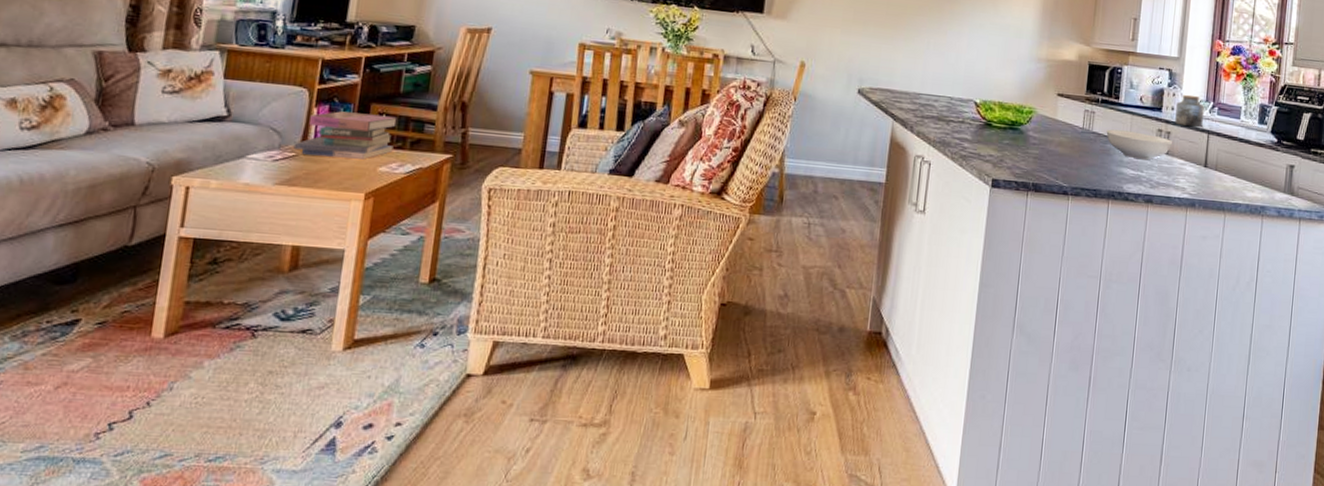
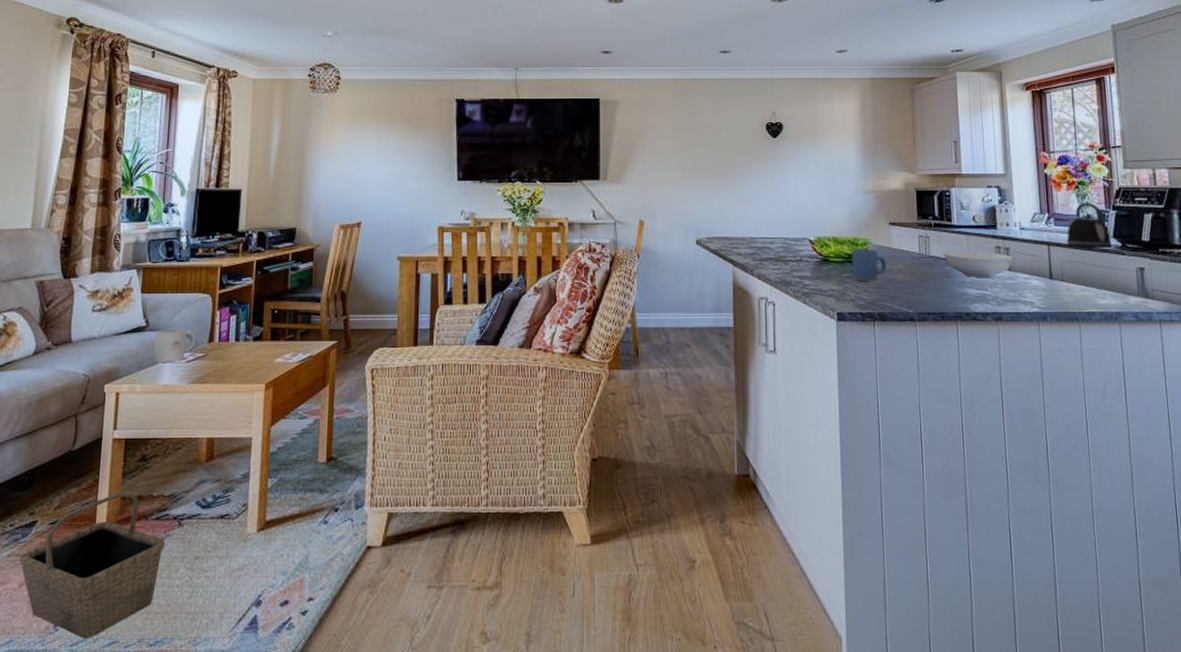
basket: none [56,297,235,450] -> present [19,493,166,639]
mug: none [233,121,287,160] -> present [153,328,196,364]
books: present [293,111,397,160] -> none [202,311,287,354]
mug: none [1013,116,1049,152] -> present [851,248,887,282]
jar: present [1175,94,1204,128] -> none [1011,209,1041,241]
kettle: none [1226,94,1269,143] -> present [1066,202,1112,248]

